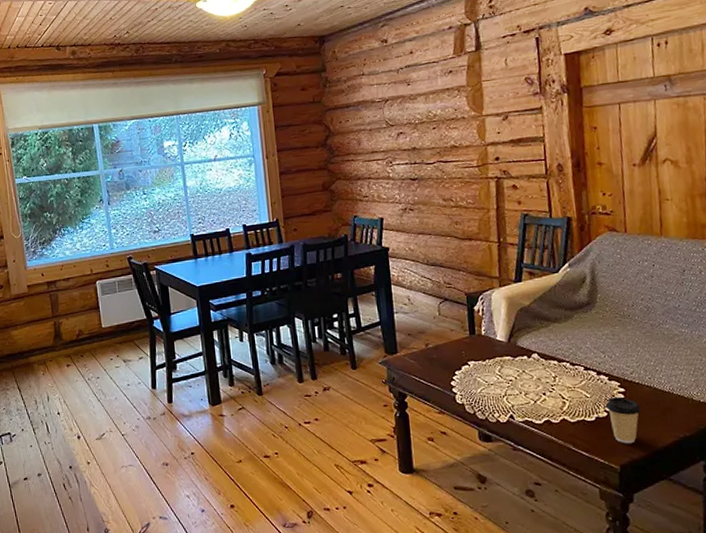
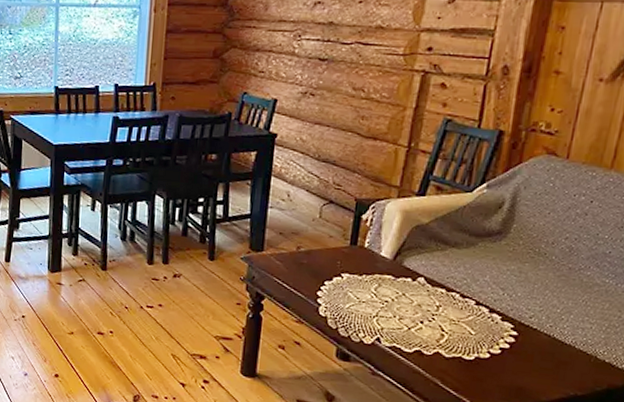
coffee cup: present [605,396,642,444] -> none [489,338,532,392]

